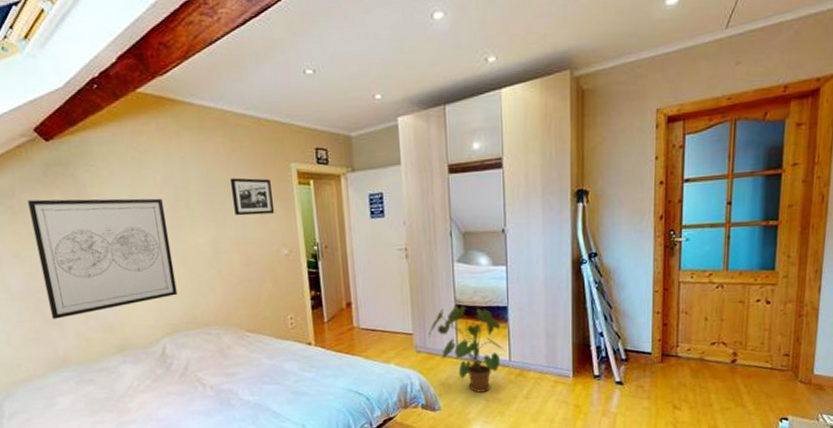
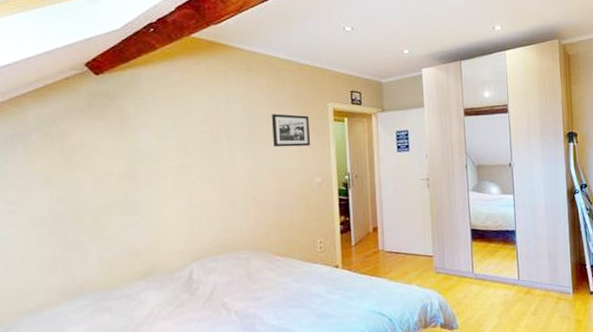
wall art: present [28,198,178,319] -> none [68,127,211,245]
house plant: present [429,305,506,393] -> none [447,229,515,311]

